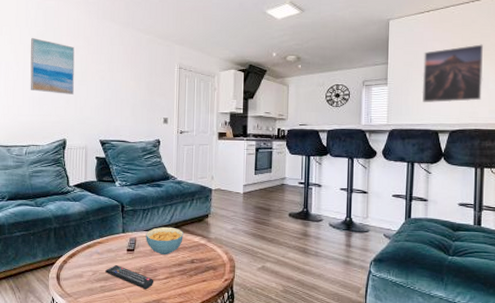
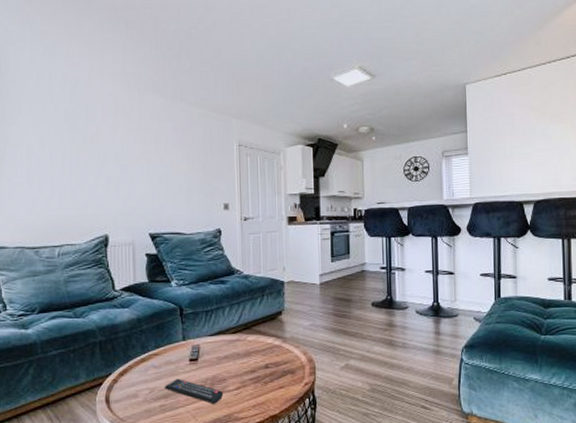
wall art: present [30,37,75,95] -> none [58,115,116,182]
cereal bowl: present [146,226,183,255] -> none [210,328,255,362]
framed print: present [422,44,483,103] -> none [503,107,564,173]

